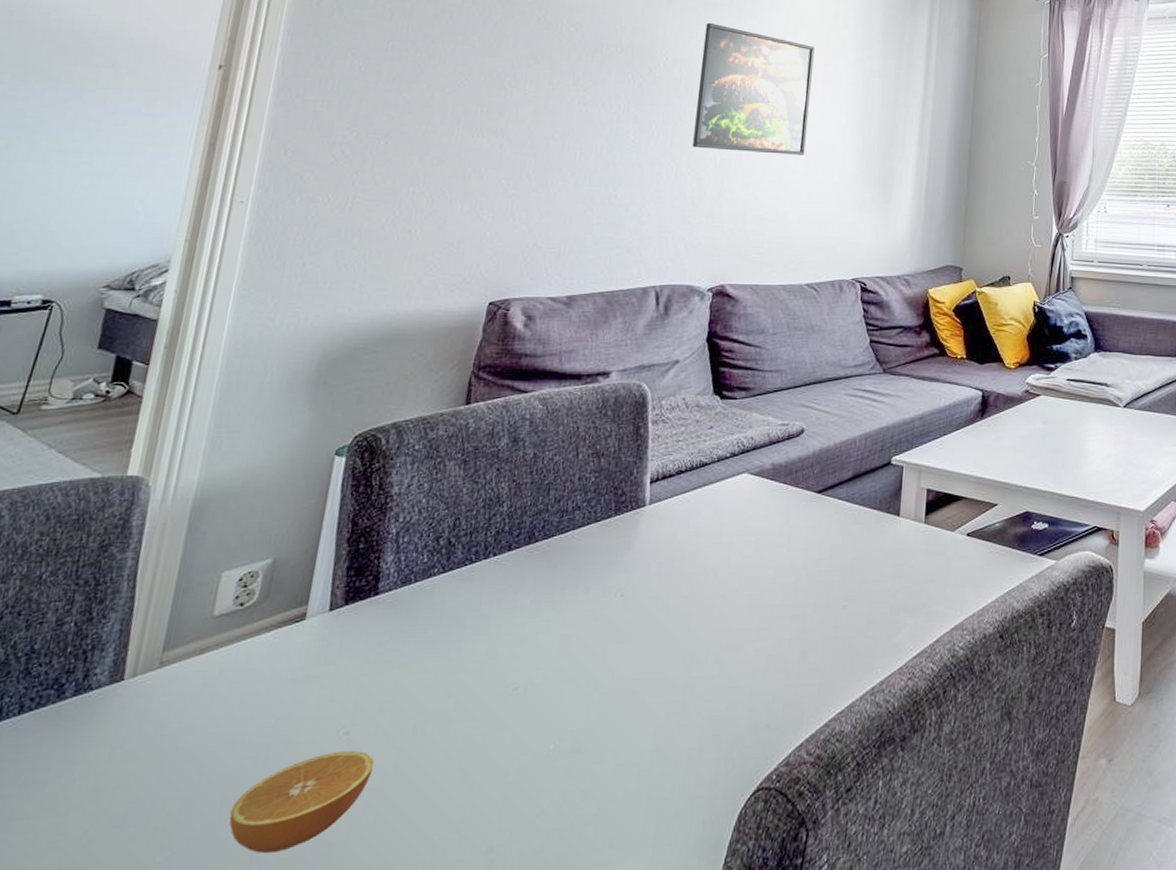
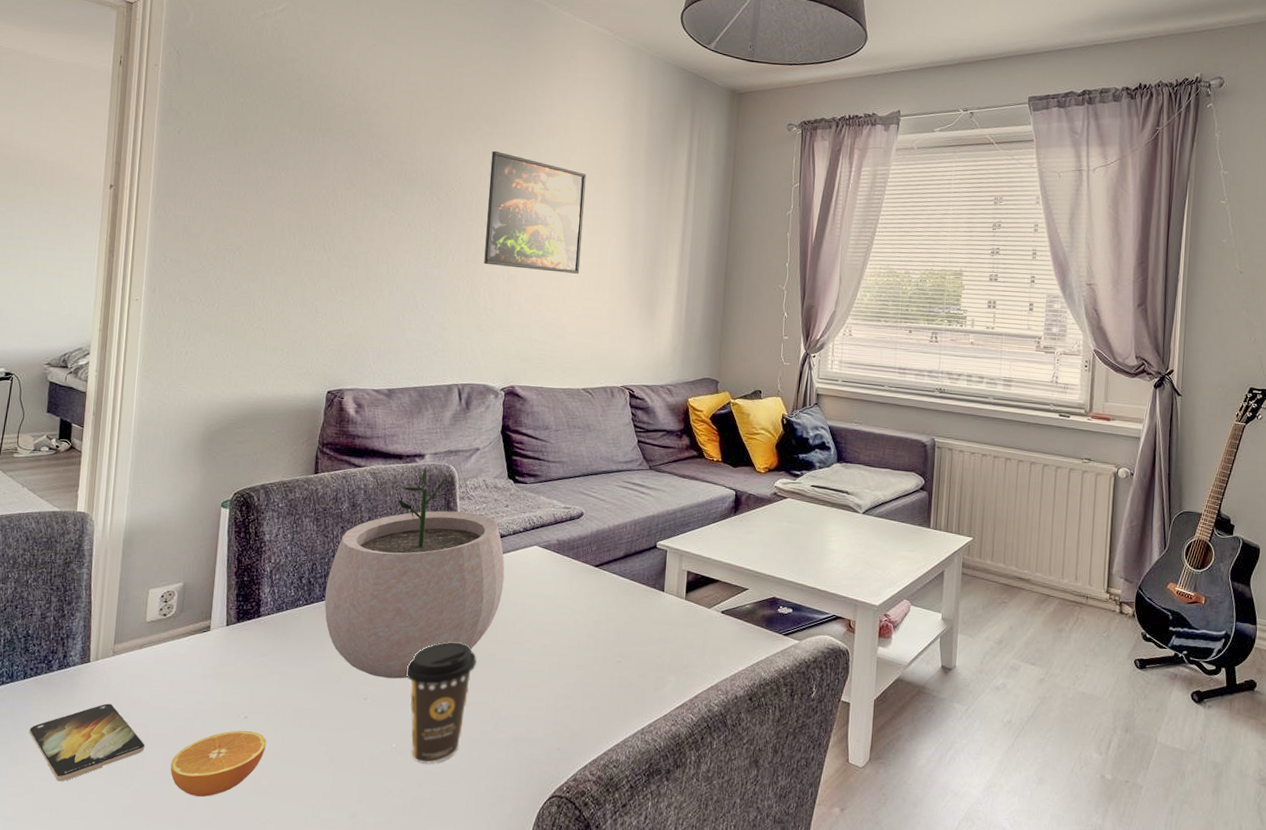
smartphone: none [16,735,195,859] -> present [29,703,145,782]
plant pot: none [467,388,706,659] -> present [324,468,505,679]
coffee cup: none [572,602,667,767] -> present [405,641,477,764]

